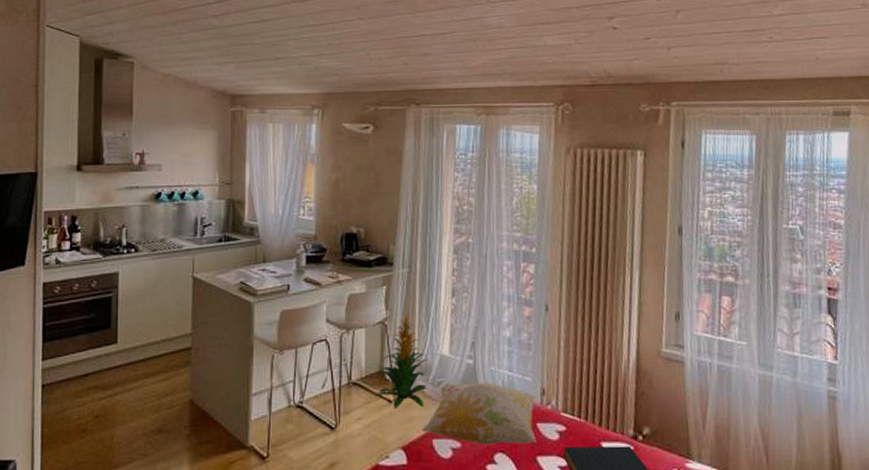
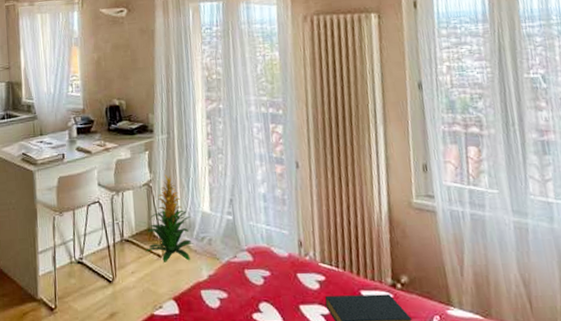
decorative pillow: present [422,382,537,445] -> none [190,236,298,295]

